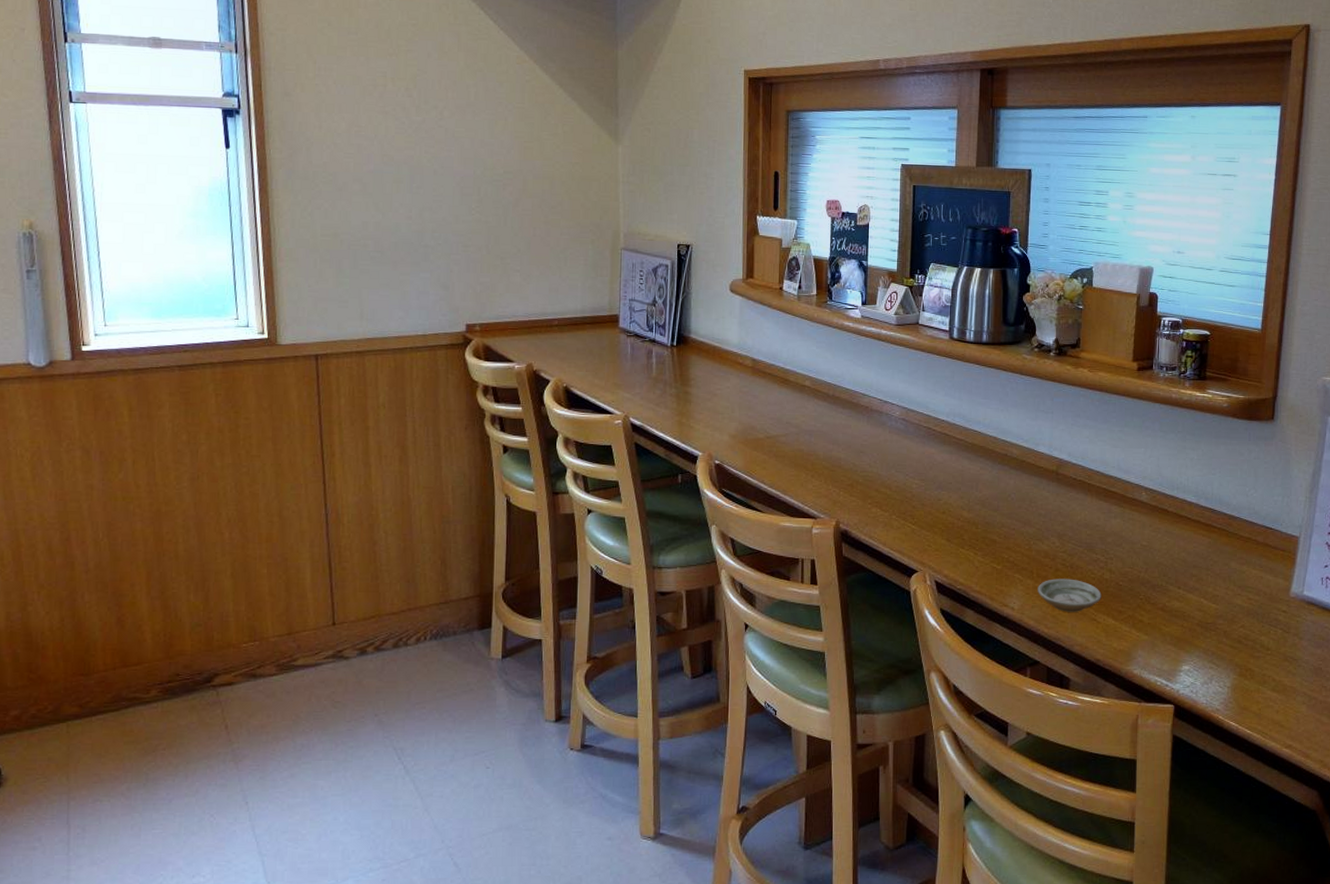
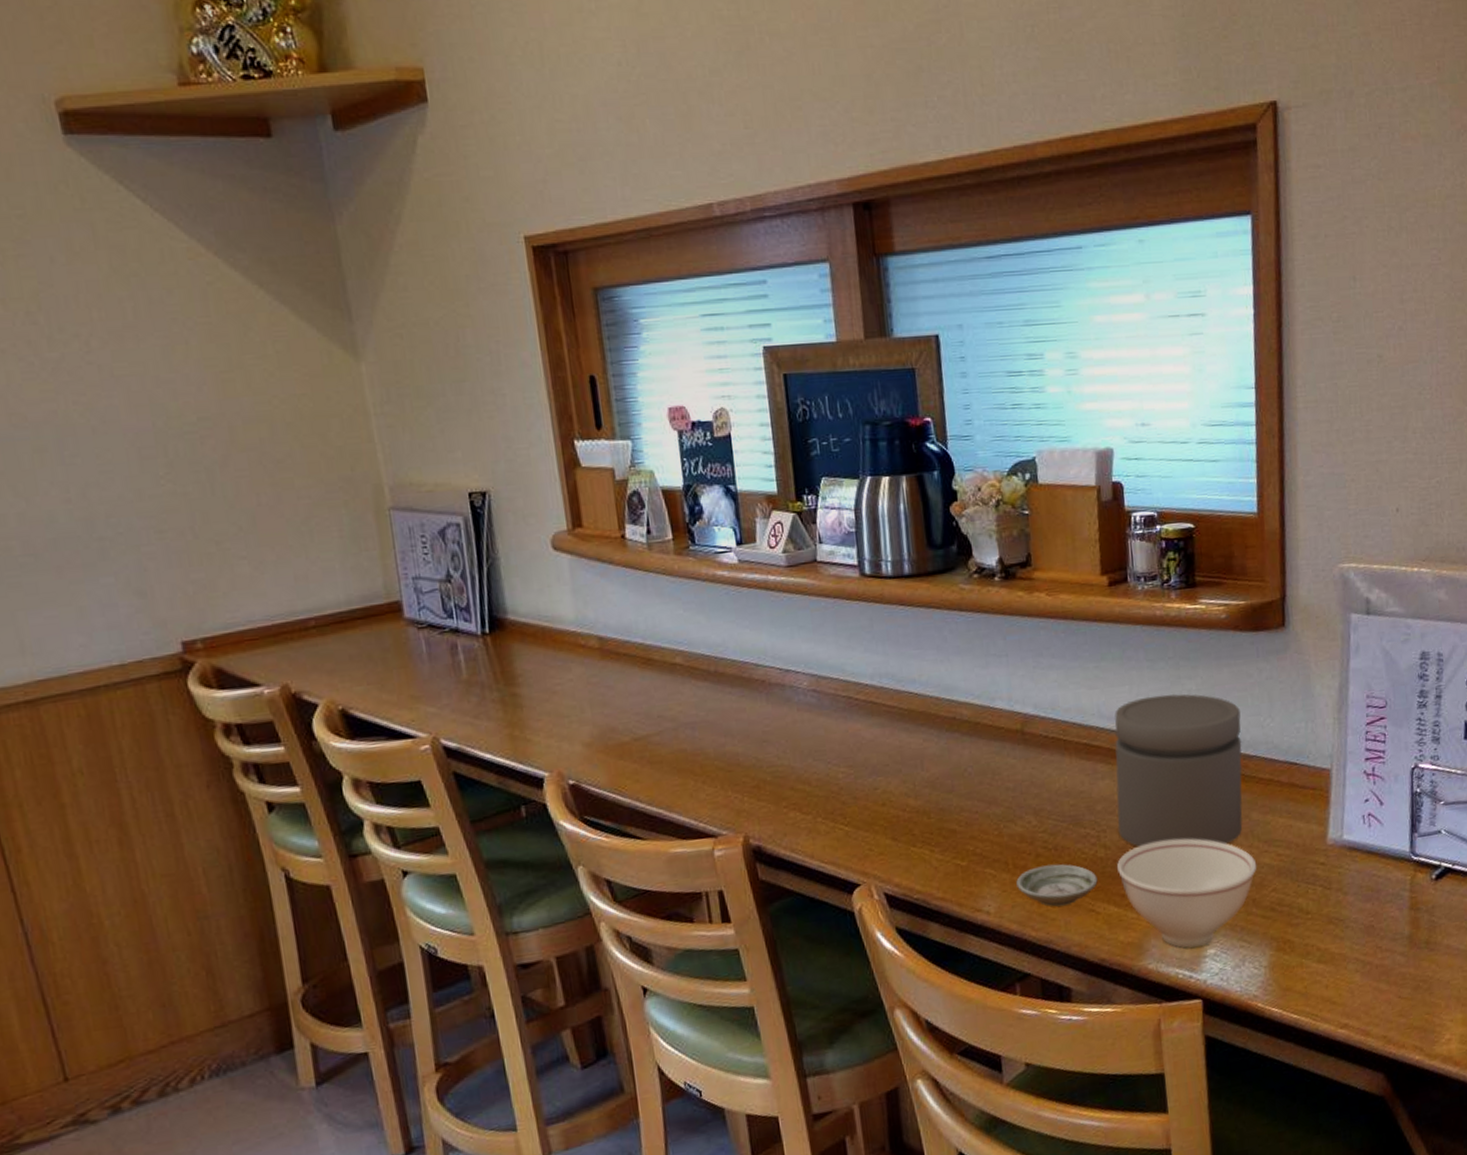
bowl: none [1117,573,1231,662] -> present [1116,838,1257,948]
jar: none [1122,459,1230,584] -> present [1114,693,1243,847]

